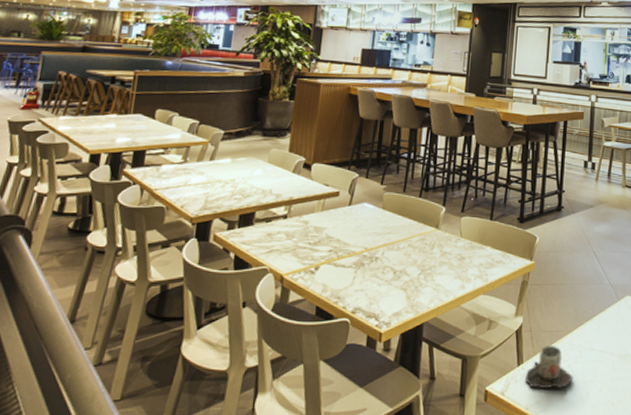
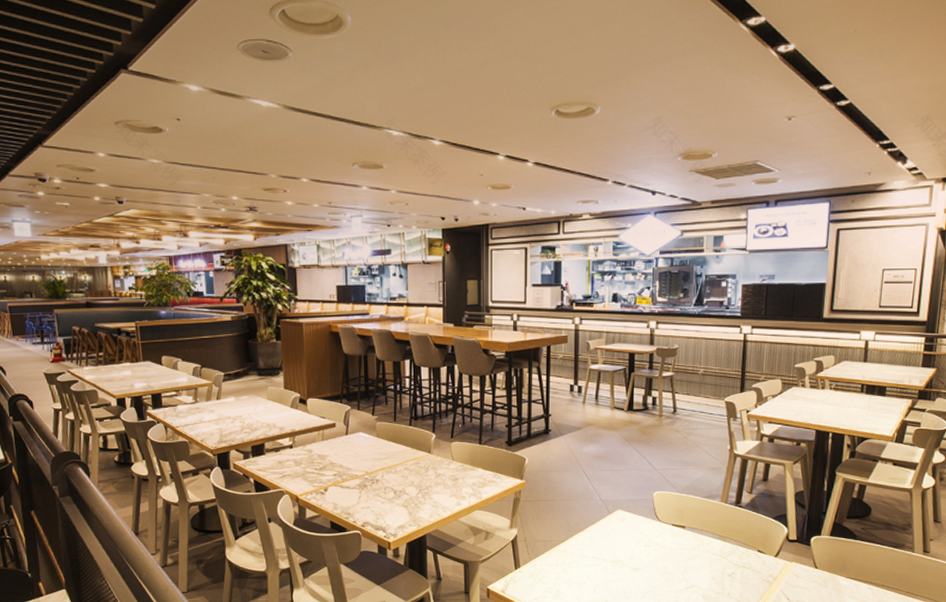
mug: present [525,345,574,388] -> none [522,552,568,588]

